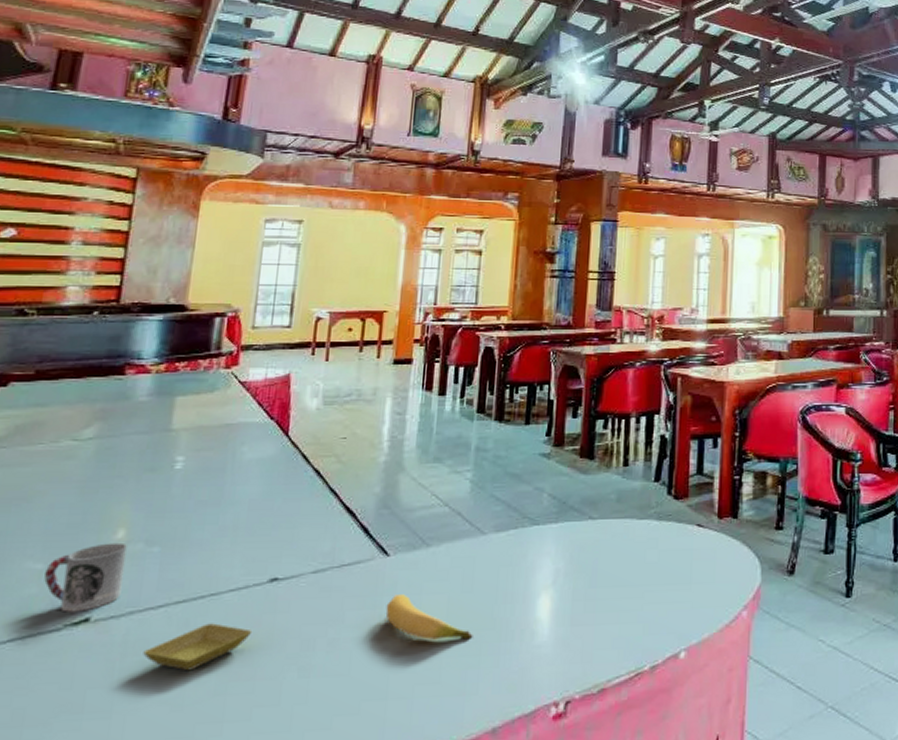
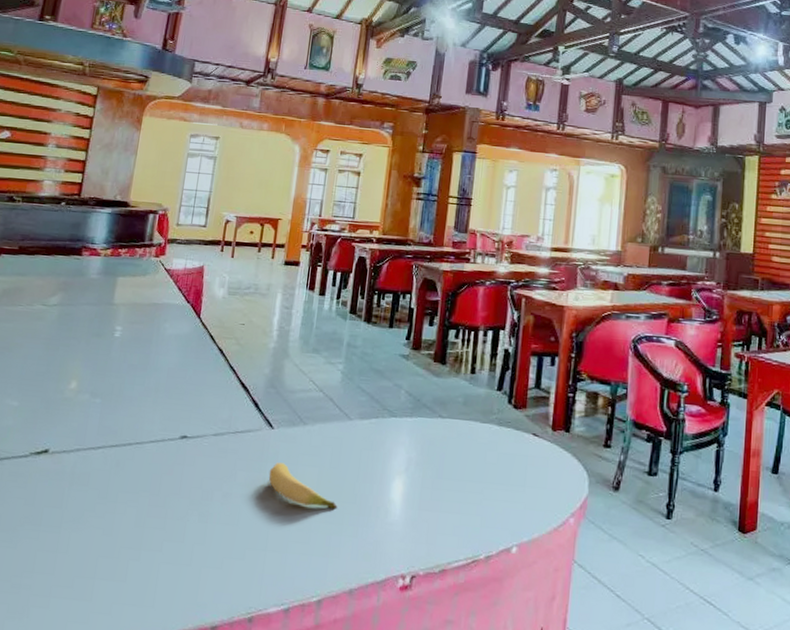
cup: present [44,542,127,612] -> none [18,391,77,444]
saucer: present [143,623,253,671] -> none [85,466,166,504]

